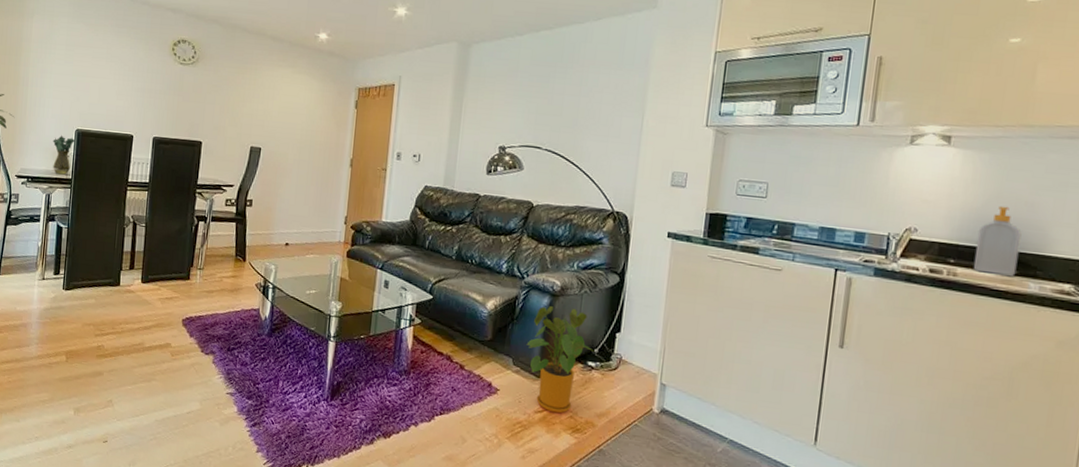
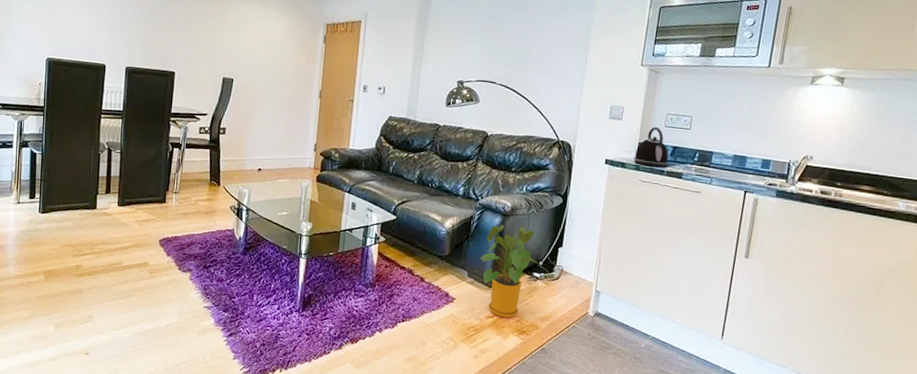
vase: present [53,134,75,175] -> none [23,62,46,102]
kettle: none [700,194,742,242] -> present [633,126,669,168]
soap bottle: present [973,205,1022,277] -> none [855,137,896,198]

